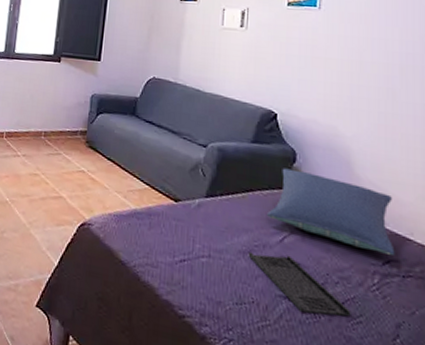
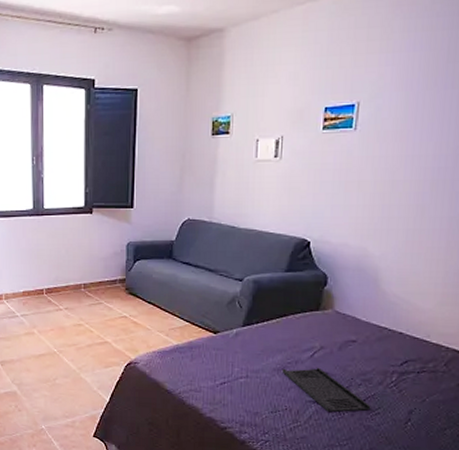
pillow: present [267,168,395,255] -> none [299,292,415,356]

